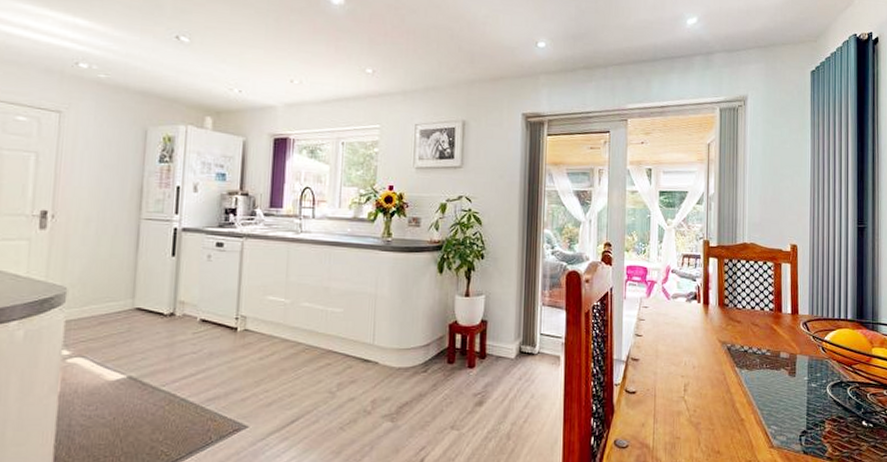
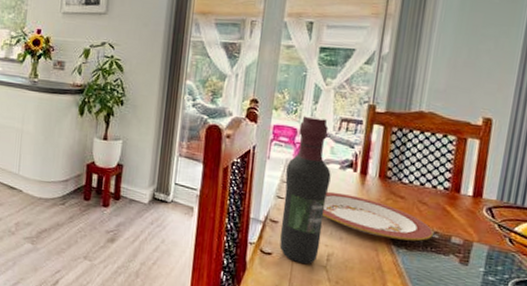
wine bottle: none [641,255,680,398] -> present [279,116,331,265]
plate: none [676,324,766,361] -> present [322,192,434,241]

